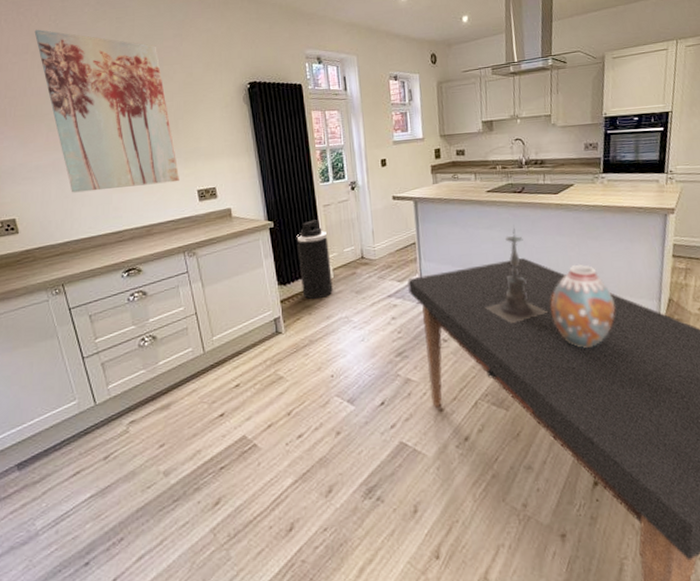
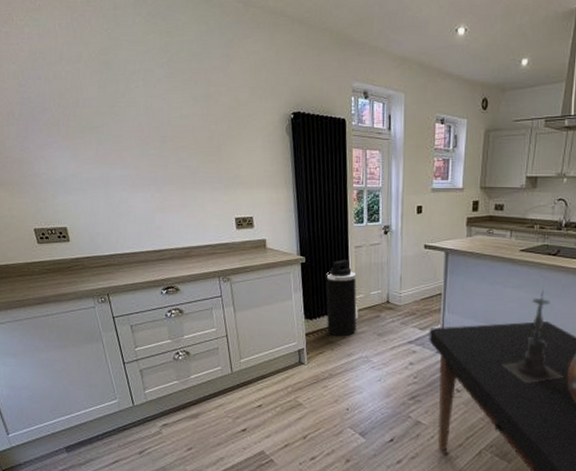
wall art: present [34,29,179,193] -> none [87,37,219,208]

